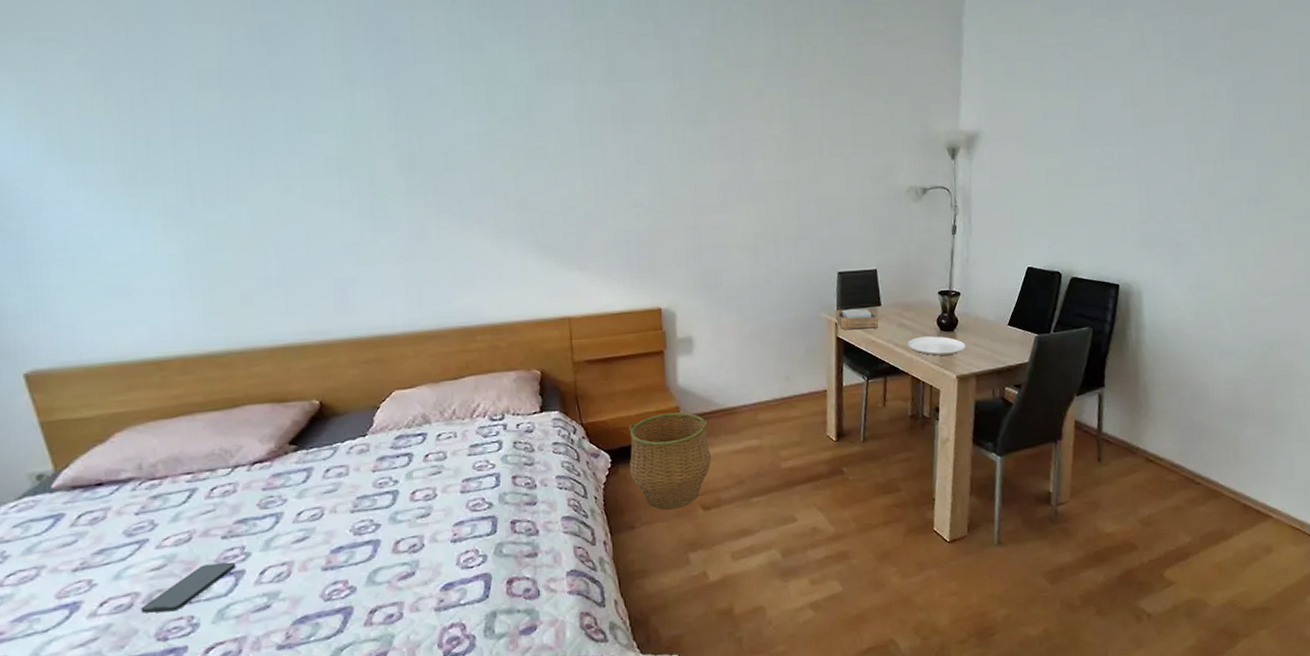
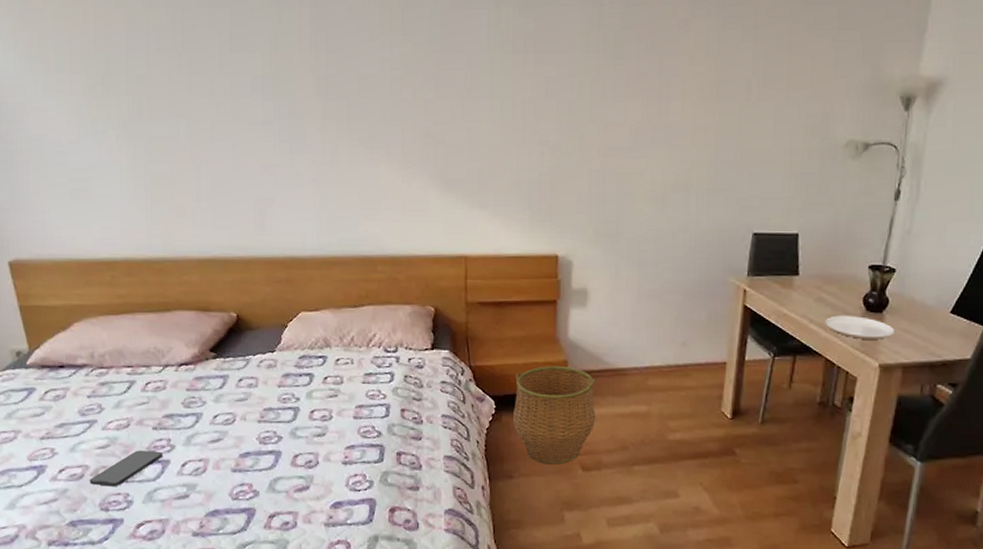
napkin holder: present [835,308,879,330] -> none [744,275,795,300]

